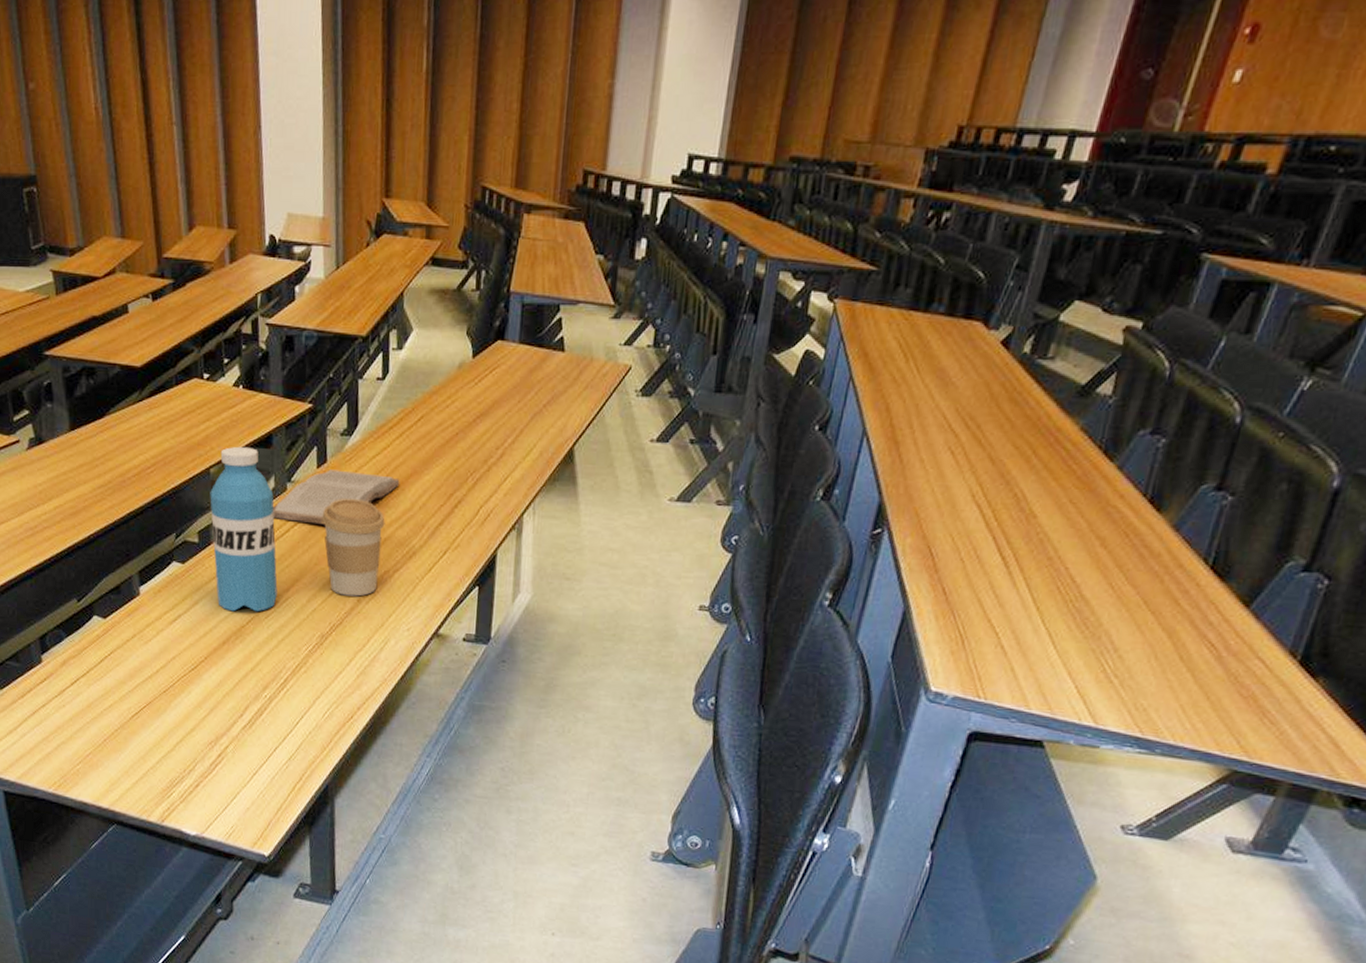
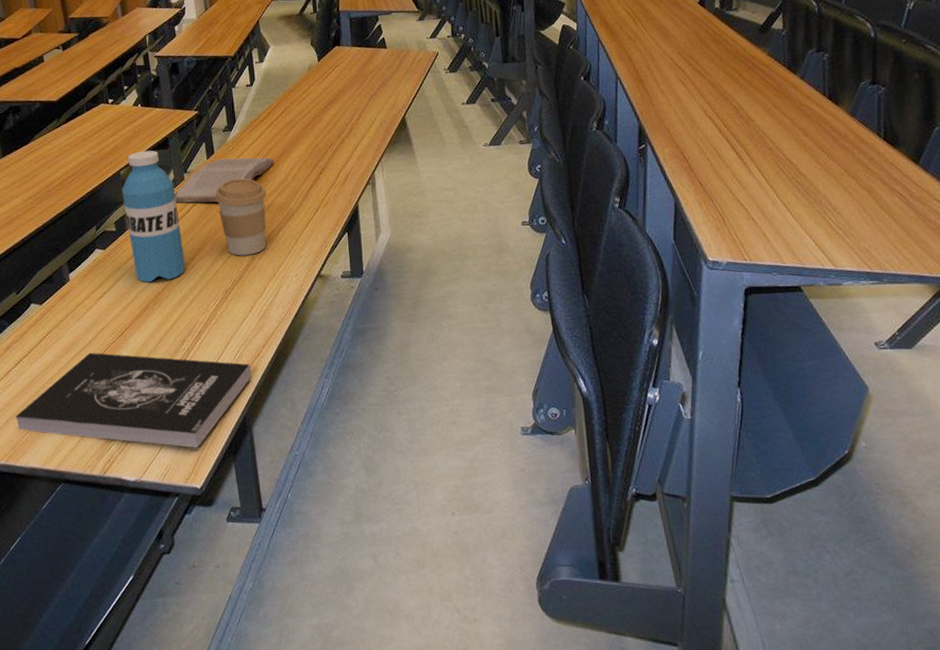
book: none [67,683,341,811] -> present [15,352,252,448]

